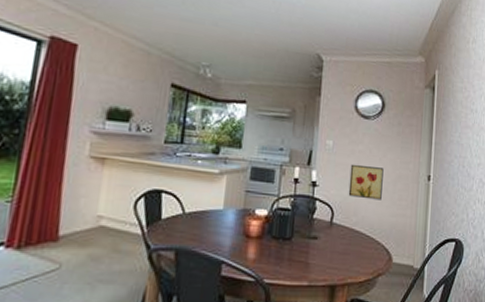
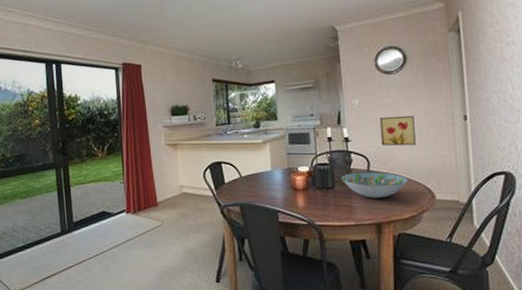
decorative bowl: none [301,222,369,256] -> present [341,171,408,198]

